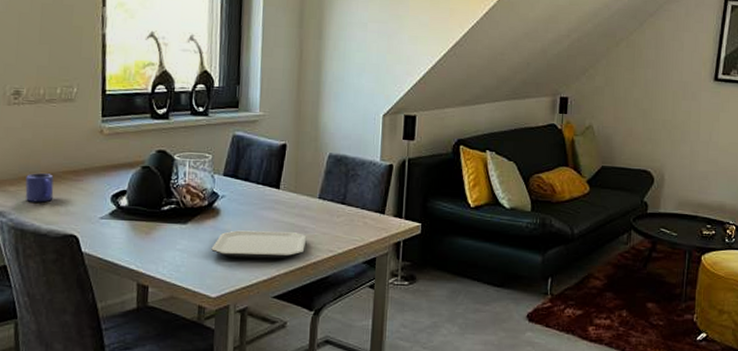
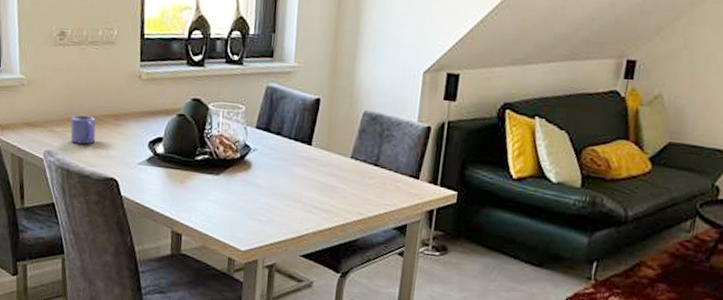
plate: present [211,230,307,259] -> none [242,185,337,218]

